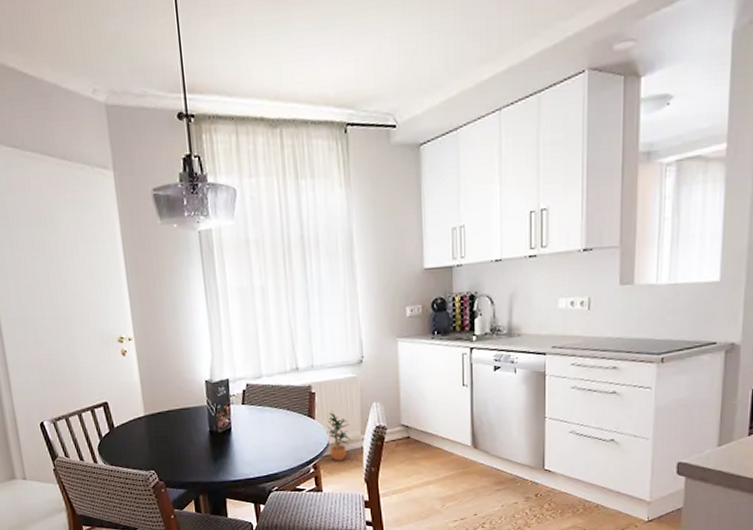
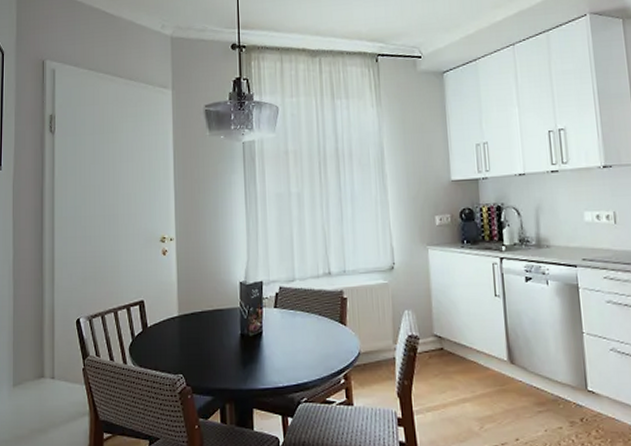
potted plant: present [326,410,351,461] -> none [358,317,383,372]

